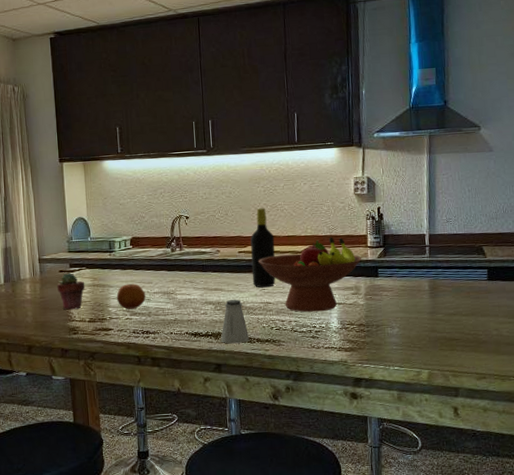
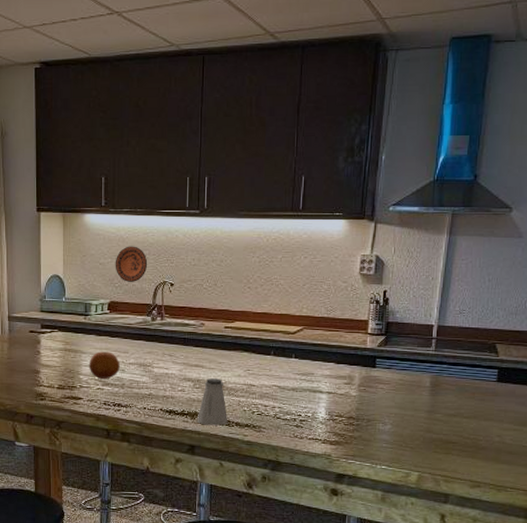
potted succulent: present [57,273,85,310] -> none [26,334,56,374]
decorative plate: none [134,186,164,219] -> present [115,246,148,282]
bottle: present [250,208,276,288] -> none [237,281,266,369]
fruit bowl: present [258,237,362,312] -> none [246,319,360,400]

